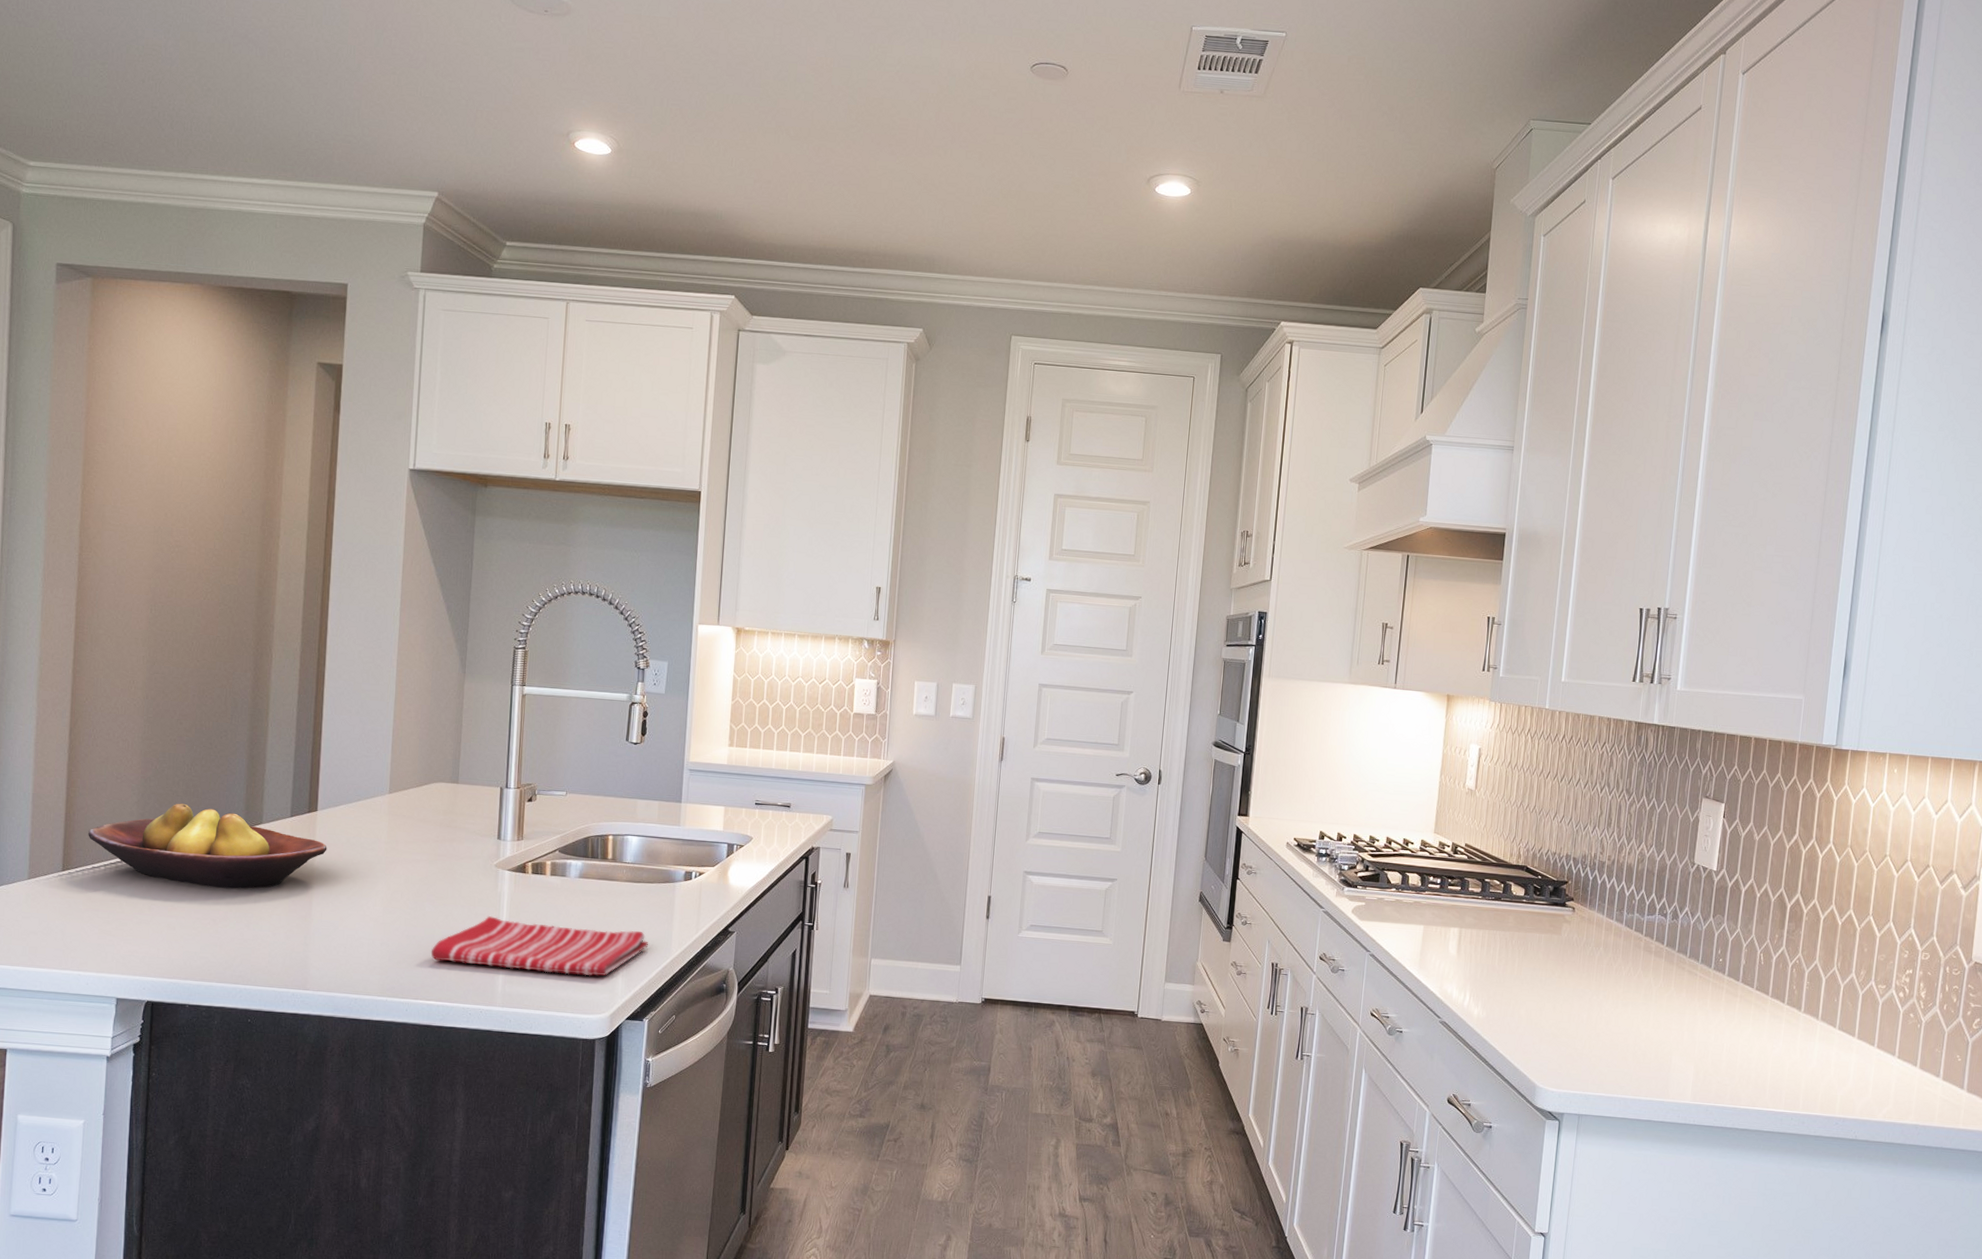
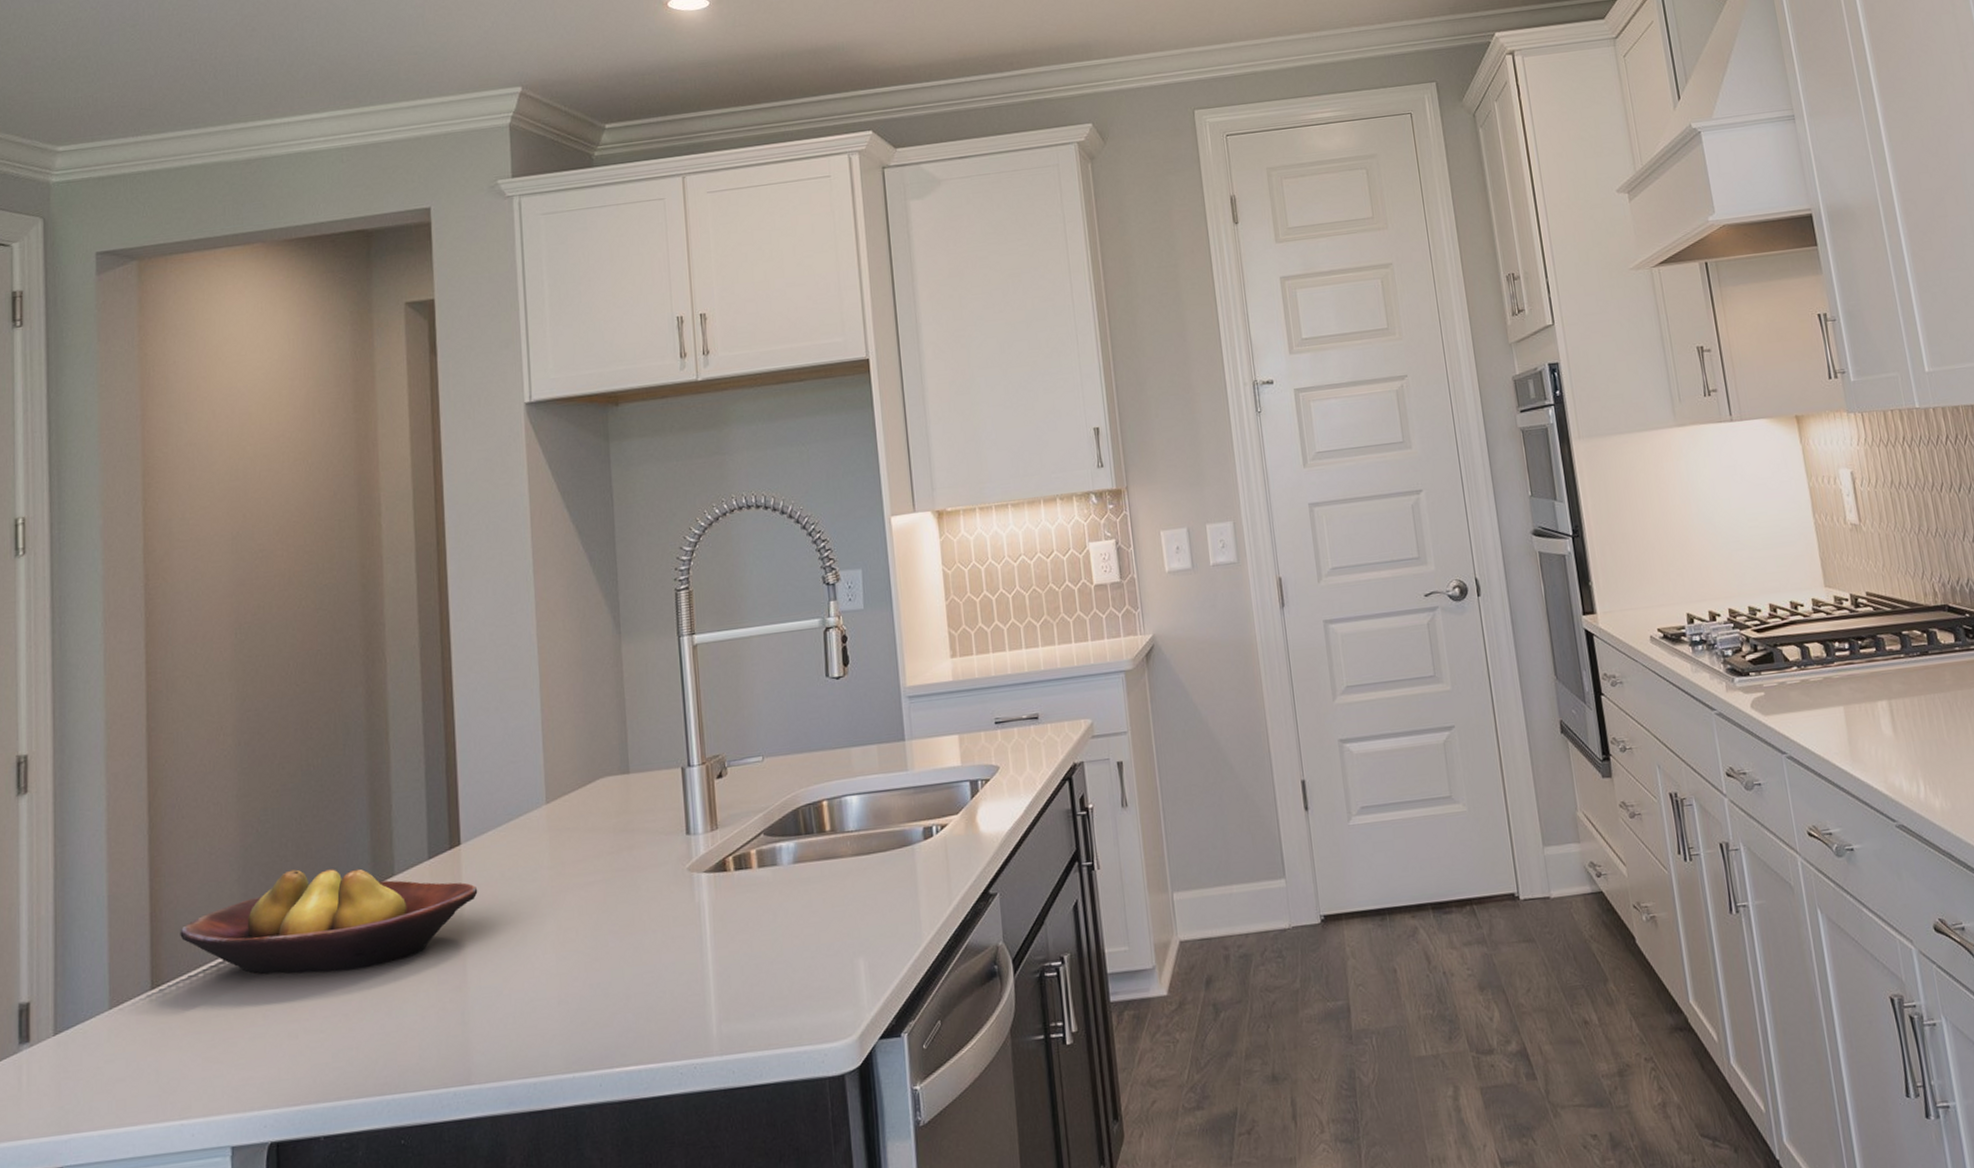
dish towel: present [430,916,648,977] -> none [622,917,892,1011]

